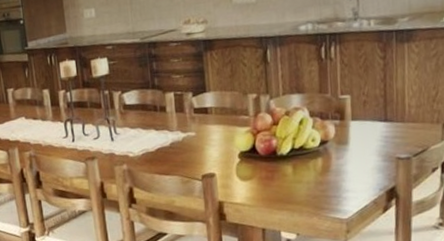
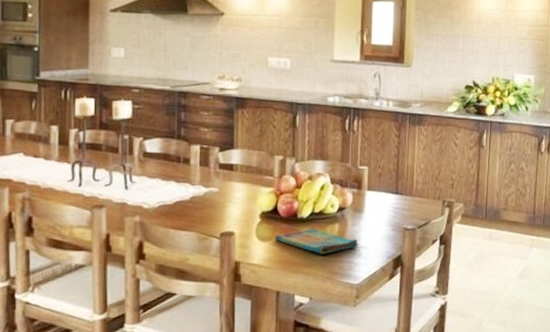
dish towel: none [255,164,346,190] -> present [275,228,359,254]

